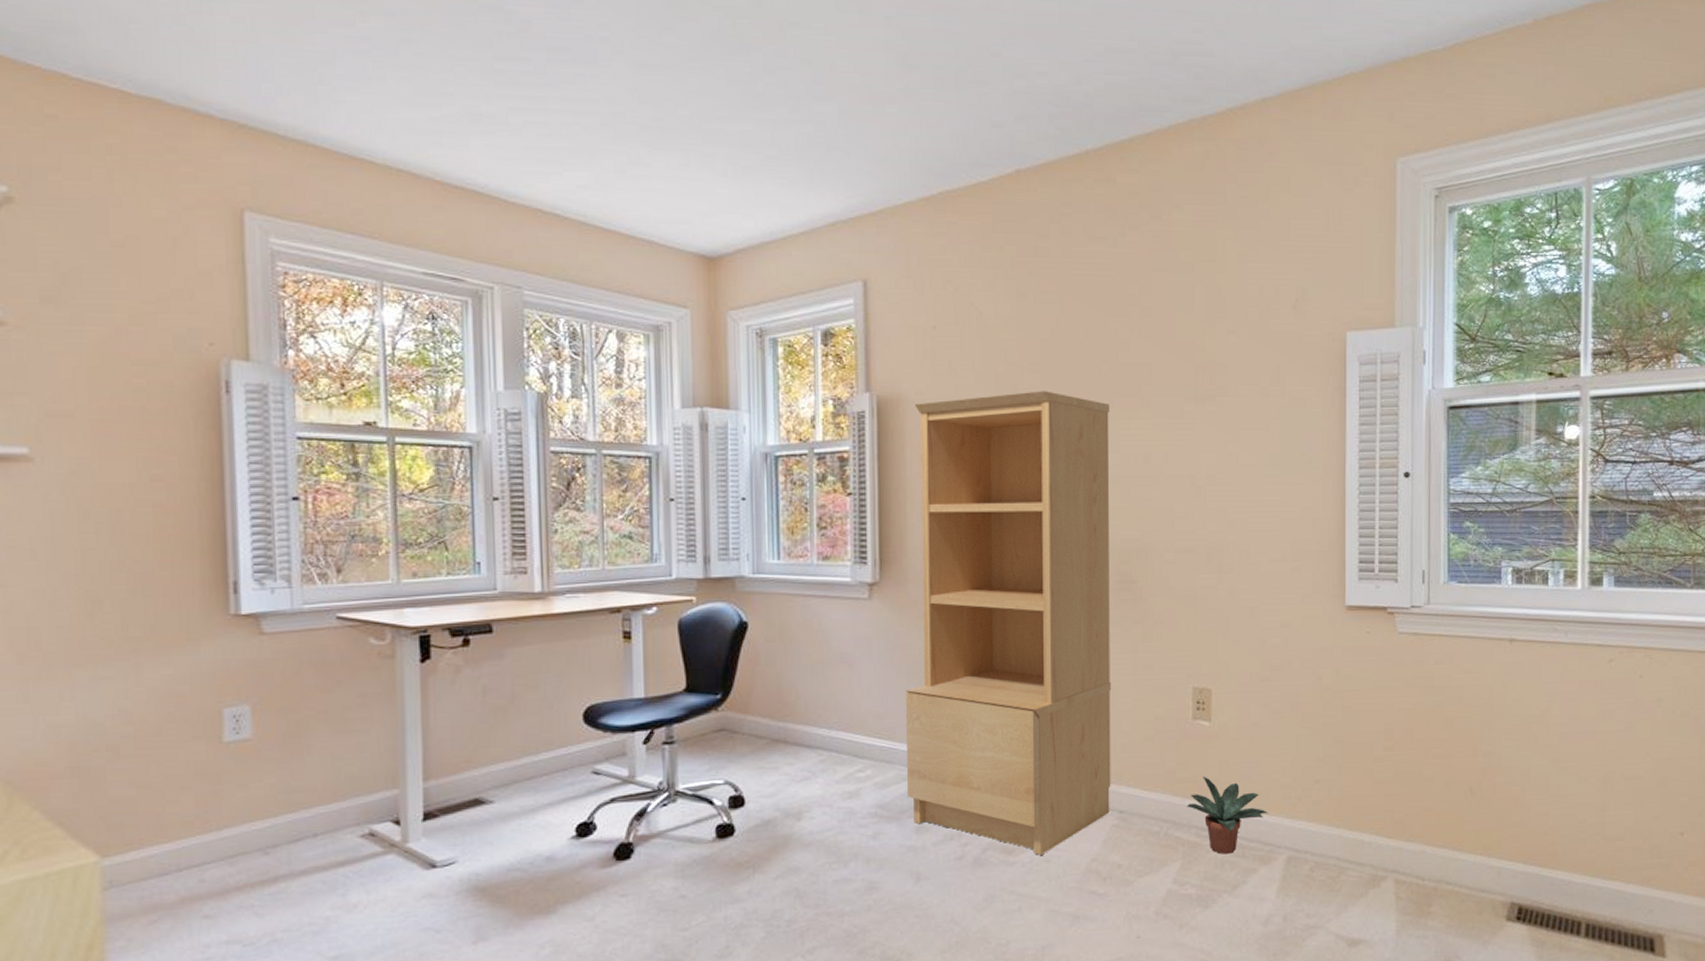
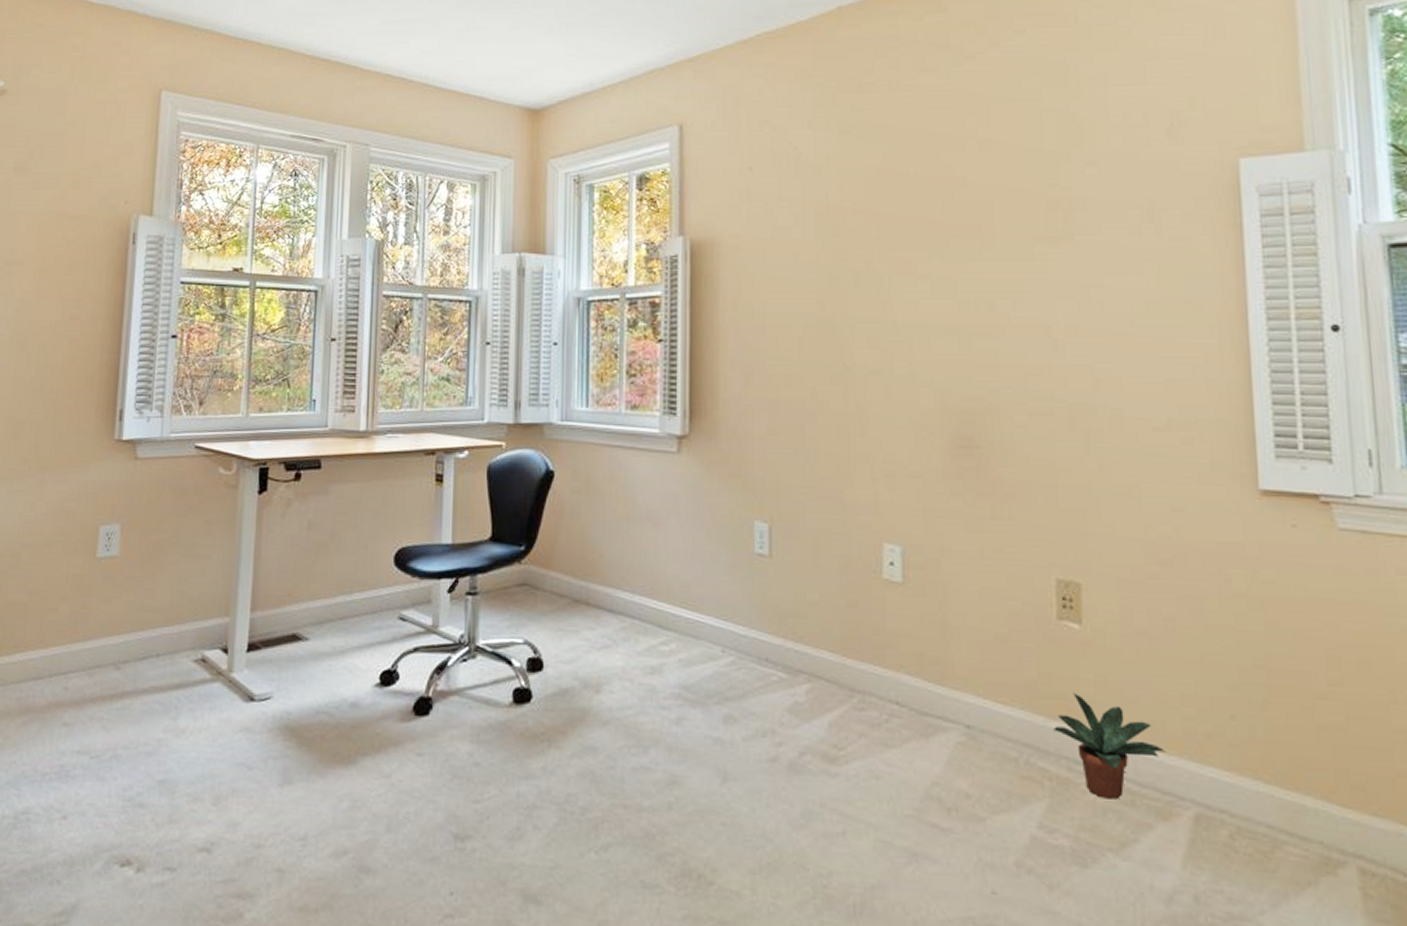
bookcase: present [906,391,1112,855] -> none [713,232,955,769]

